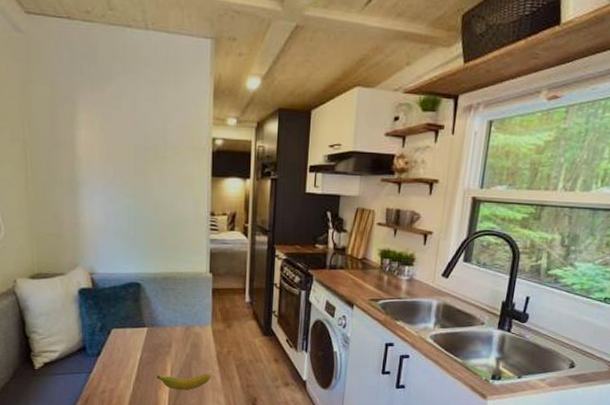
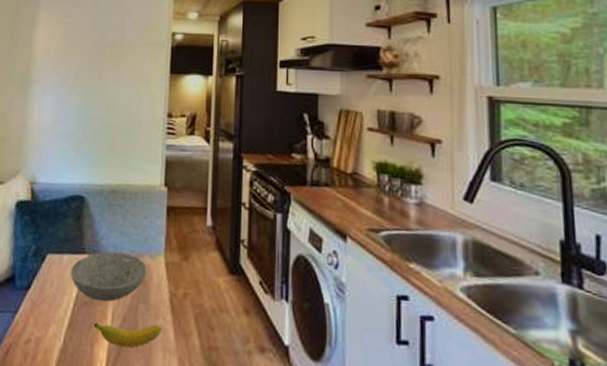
bowl: none [134,324,198,361] -> present [70,251,147,302]

